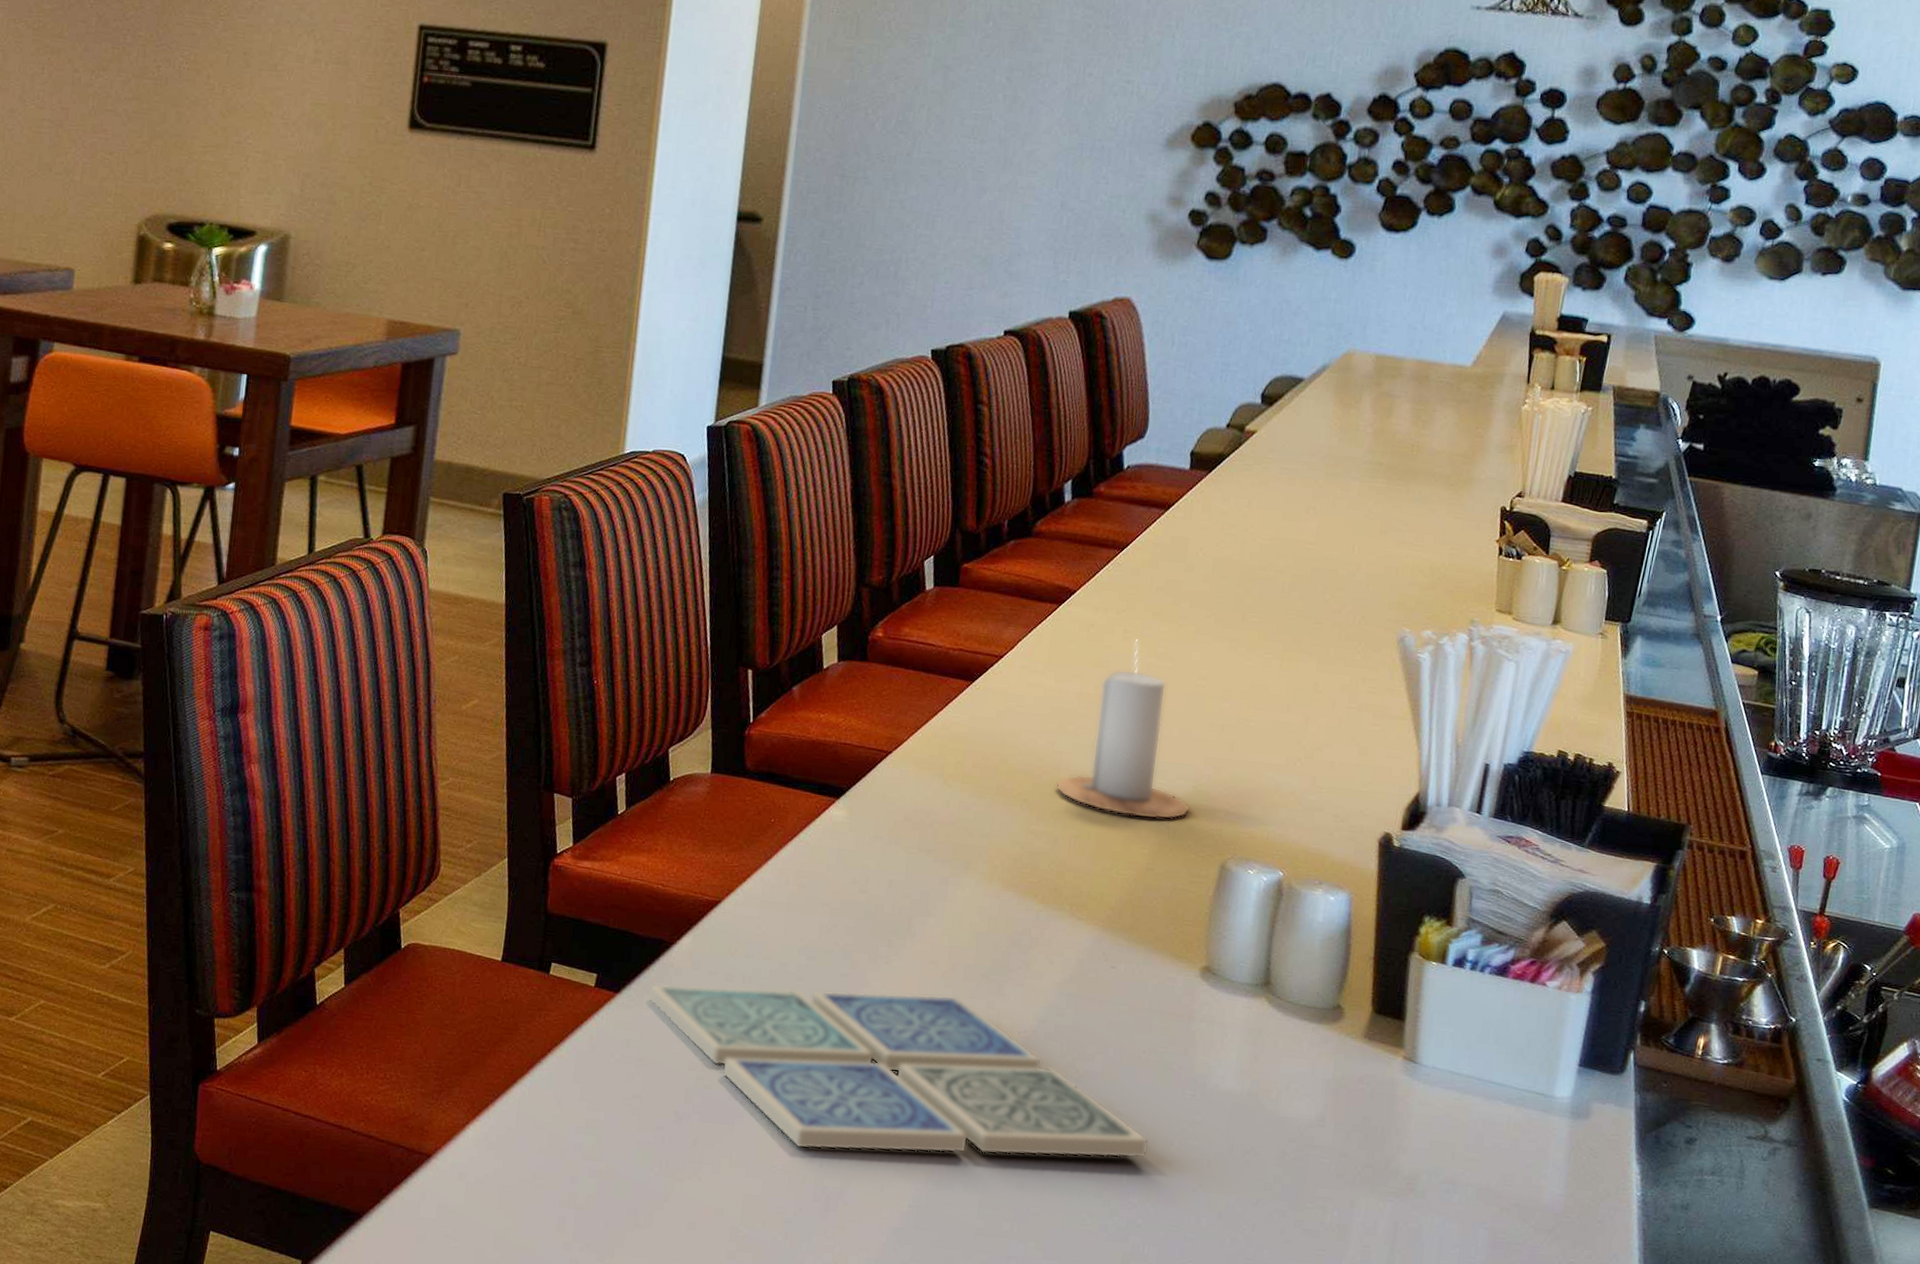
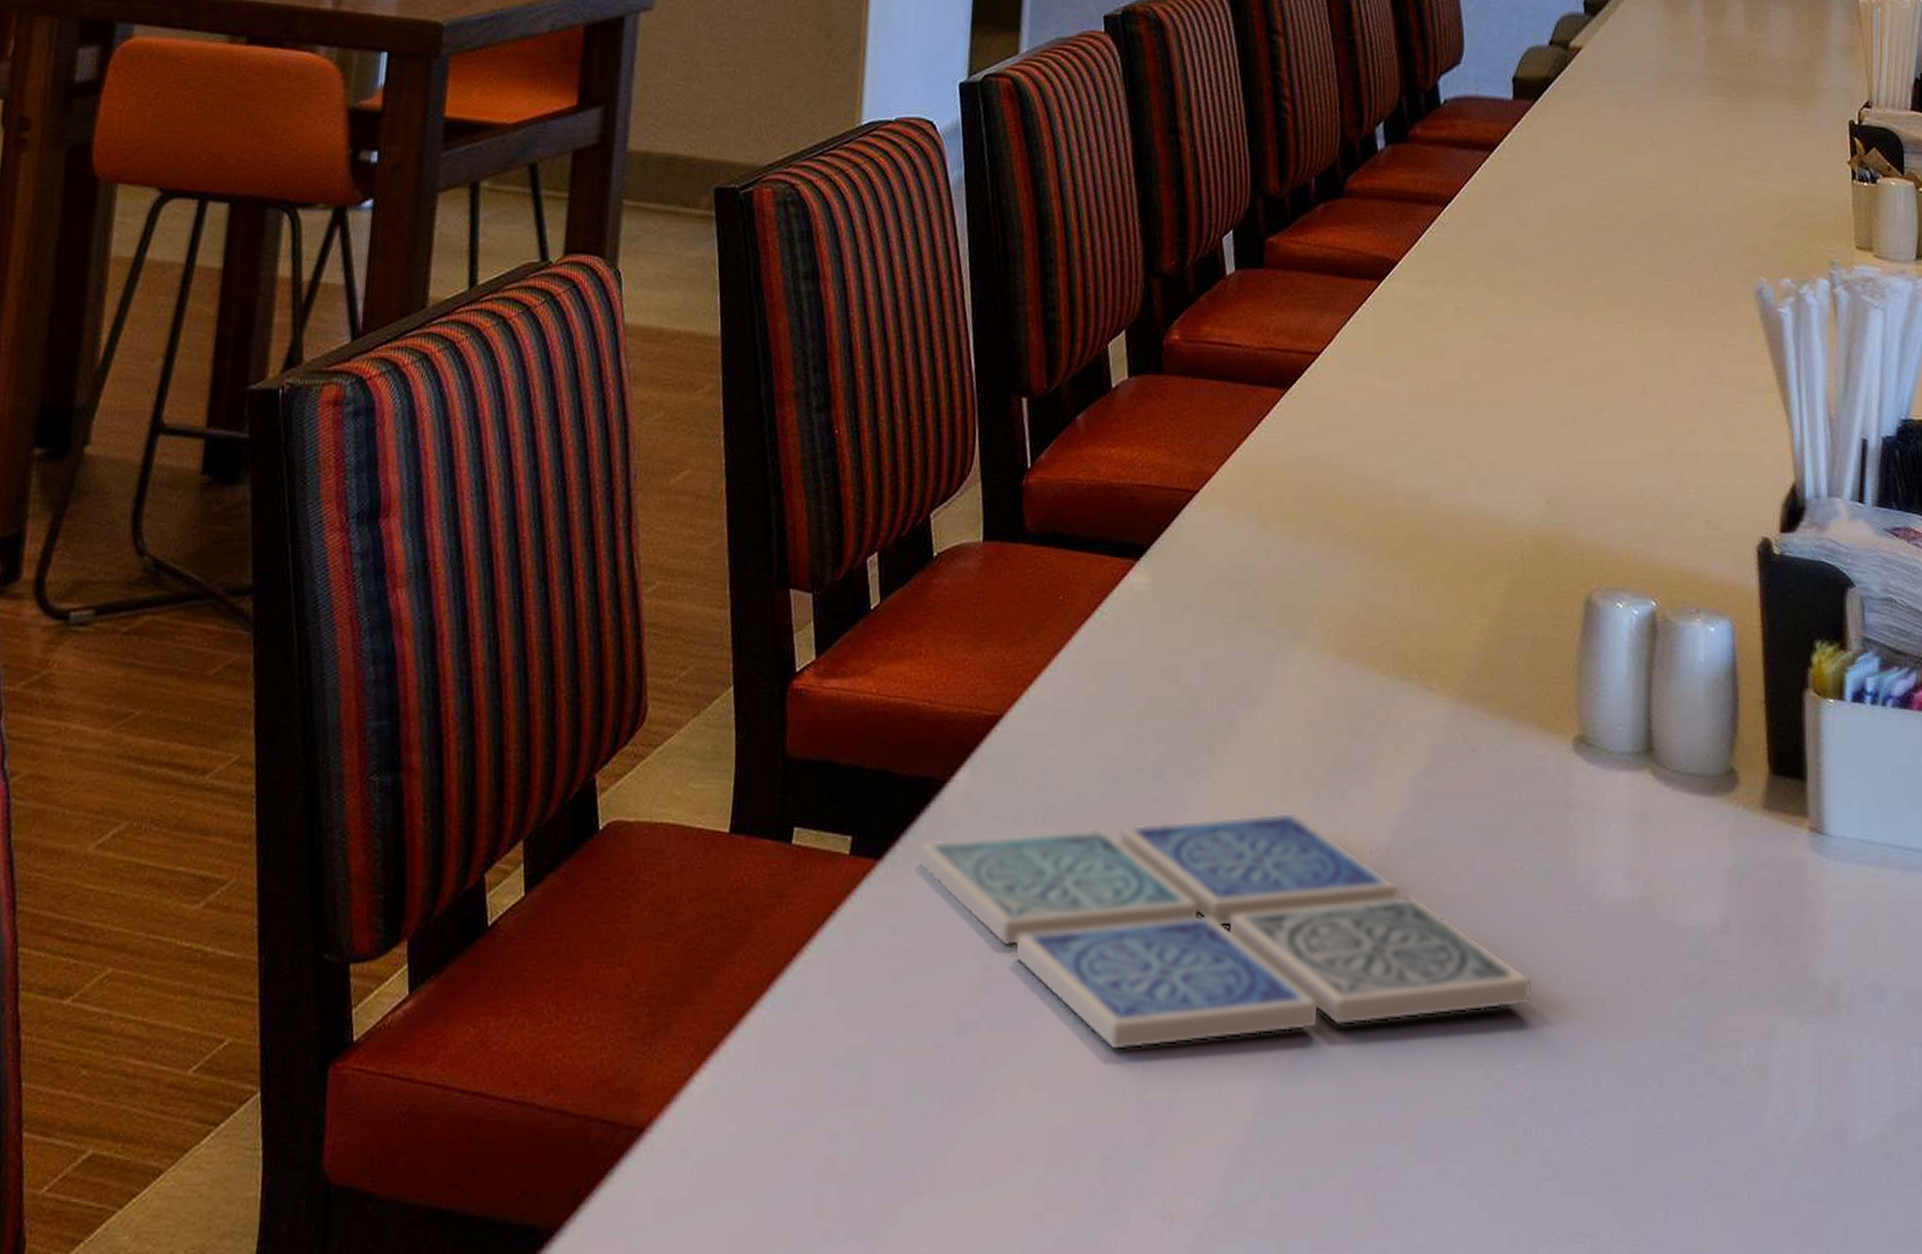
candle: present [1055,639,1191,820] -> none [1391,317,1547,549]

